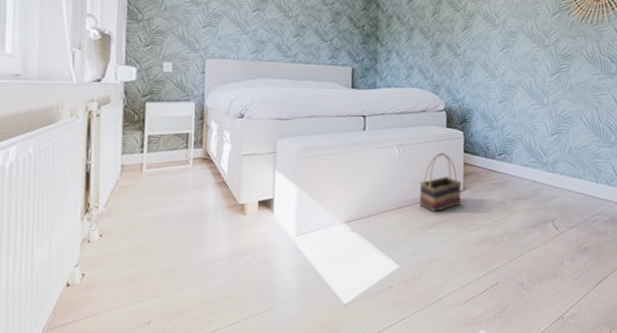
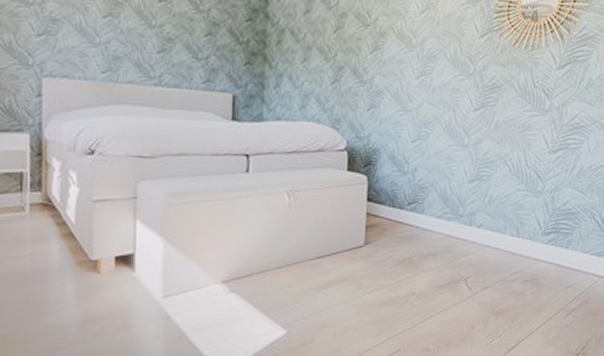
basket: present [419,153,462,212] -> none [312,201,363,269]

